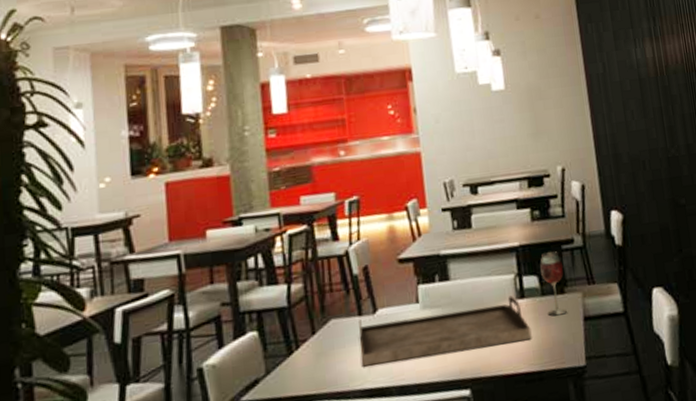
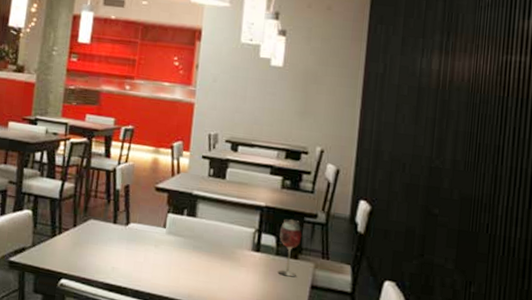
serving tray: present [358,295,532,367] -> none [108,225,260,289]

